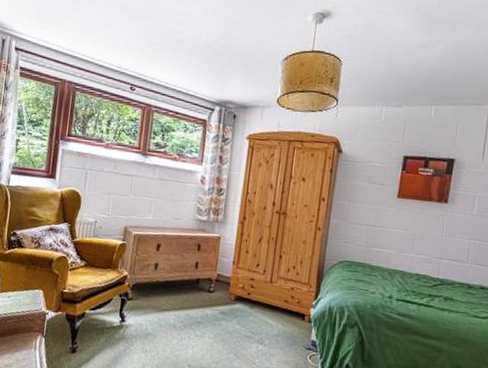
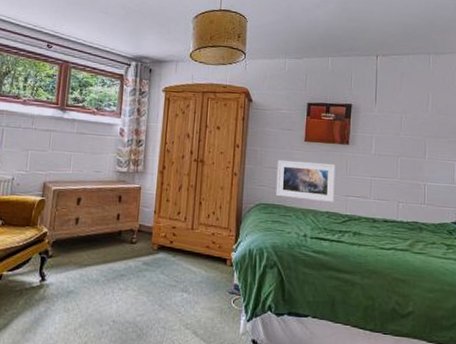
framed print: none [361,215,431,264] -> present [275,159,336,202]

